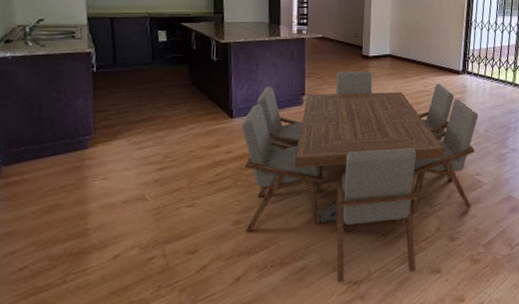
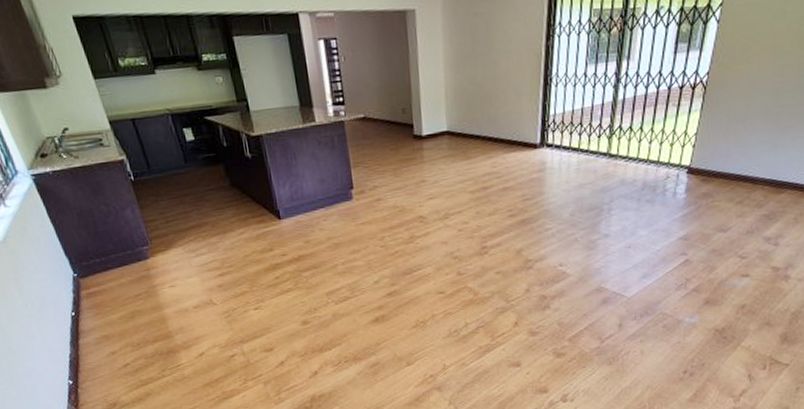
dining table: present [240,71,478,283] -> none [290,154,562,376]

